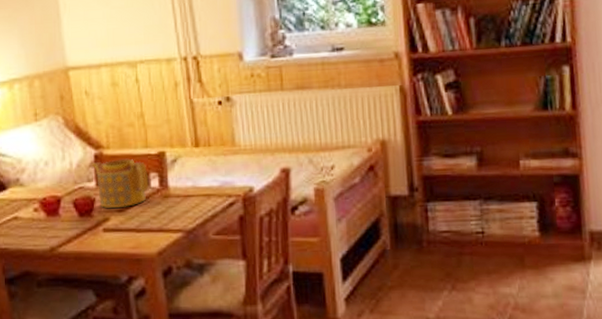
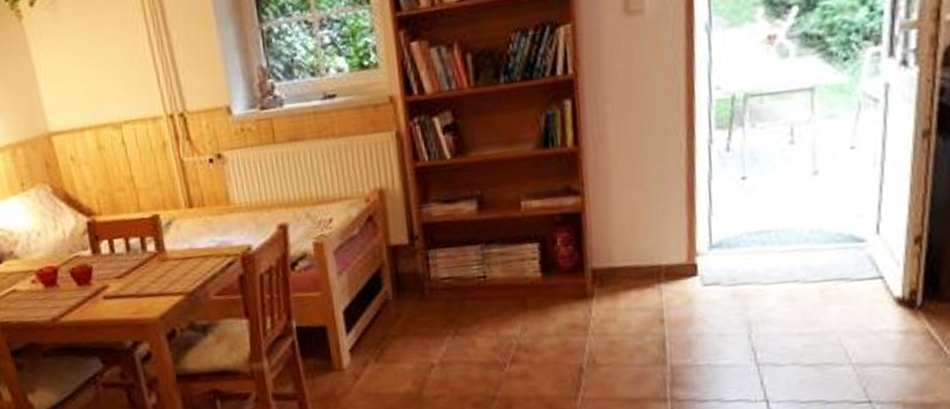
teapot: present [90,158,148,209] -> none [84,224,145,276]

